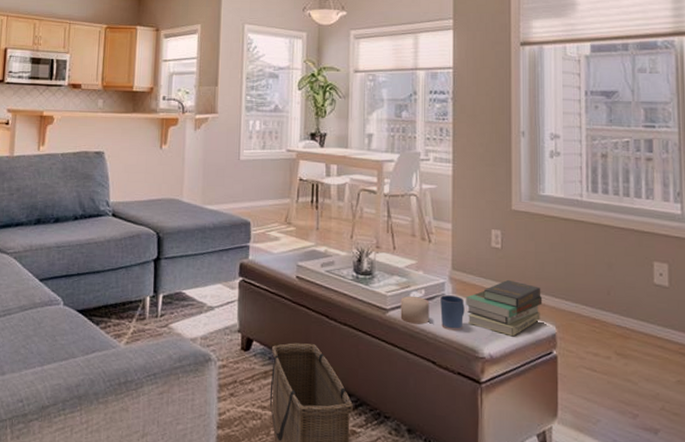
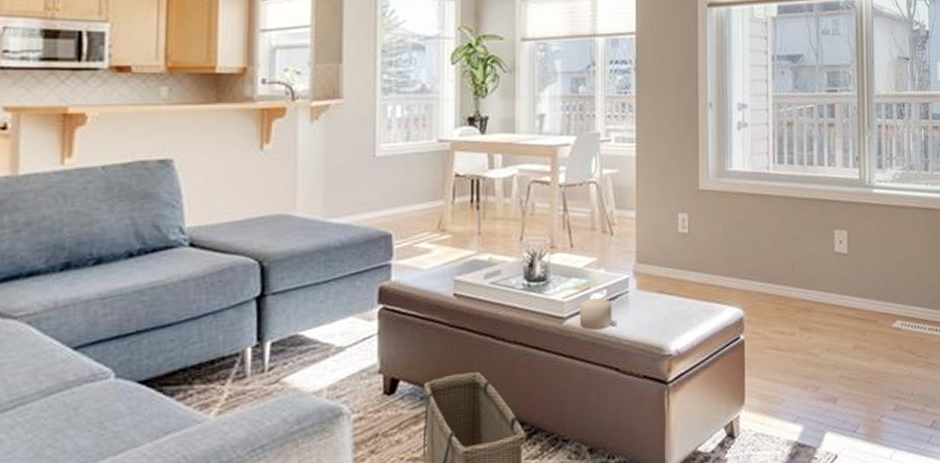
mug: present [440,295,465,331] -> none [624,291,650,330]
books: present [466,279,543,337] -> none [652,266,730,327]

